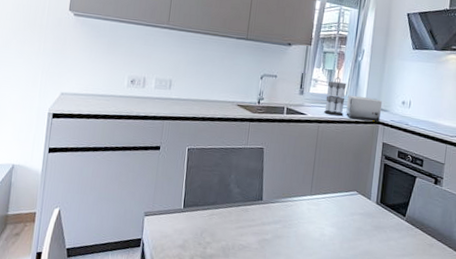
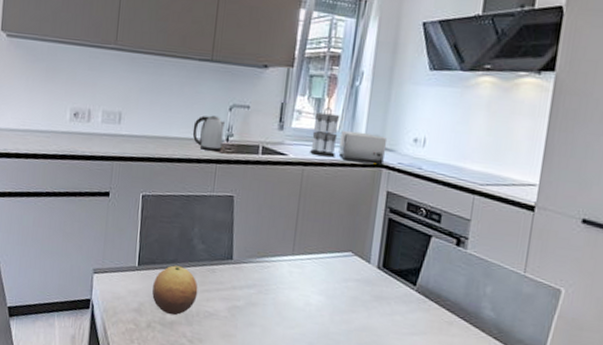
fruit: none [195,207,234,250] -> present [152,265,198,316]
kettle: none [230,83,257,112] -> present [192,115,225,152]

